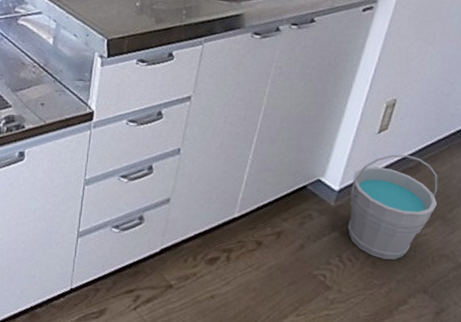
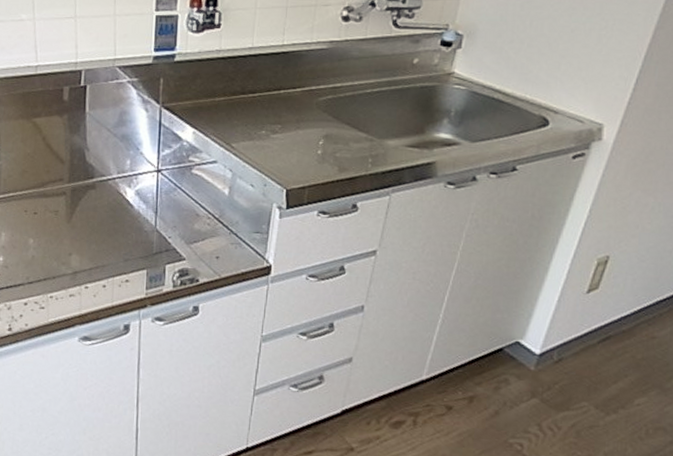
bucket: present [348,154,438,260] -> none [549,316,656,431]

